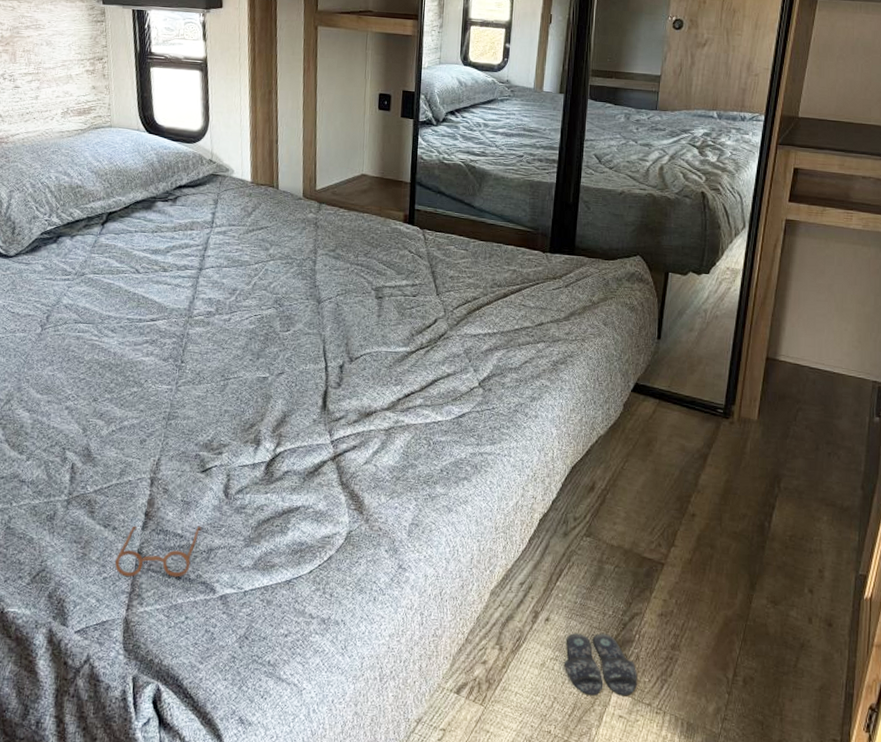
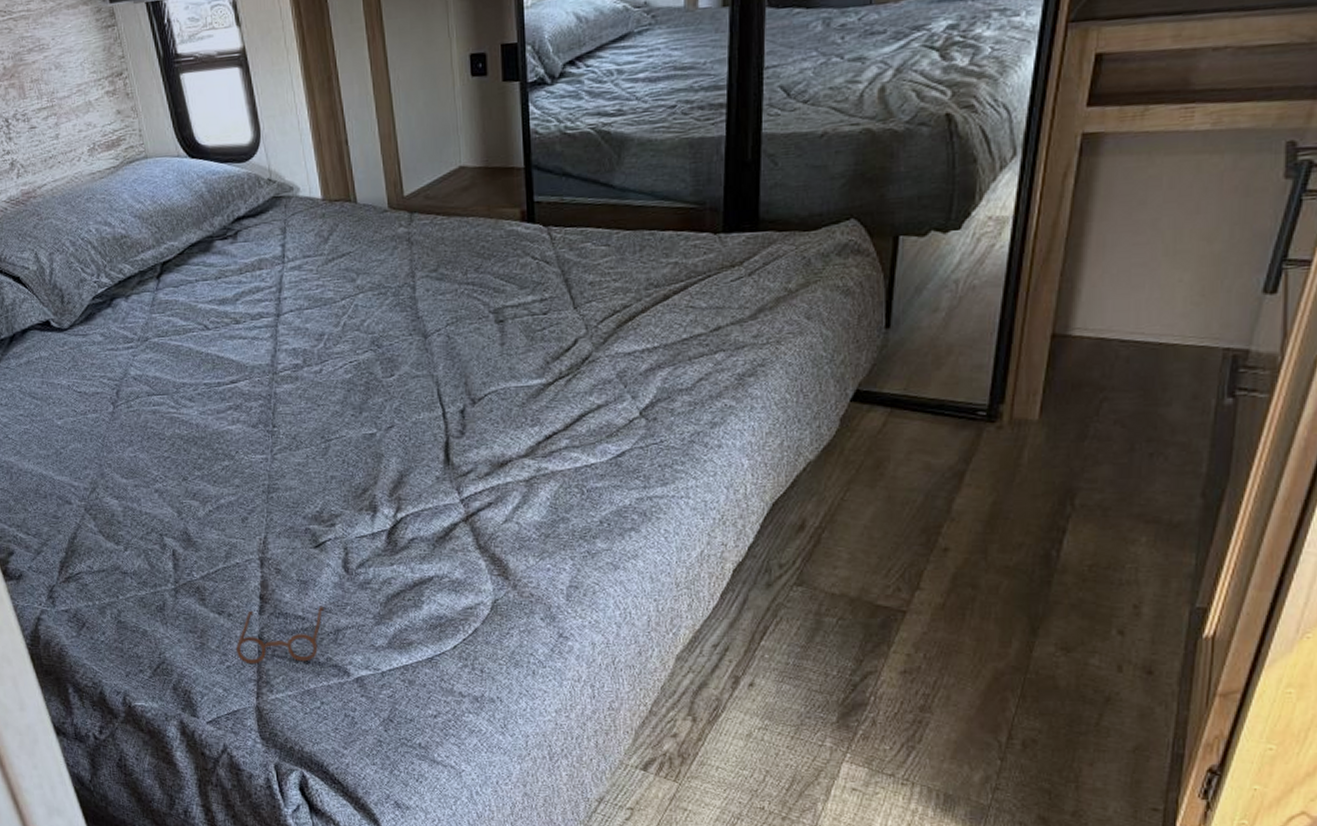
slippers: present [565,633,638,696] -> none [777,697,875,767]

